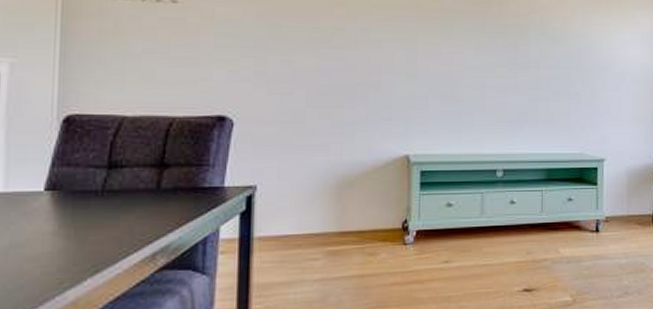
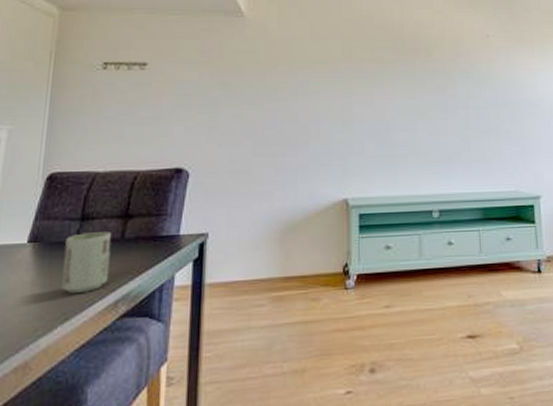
cup: none [89,181,146,245] -> present [61,232,112,293]

